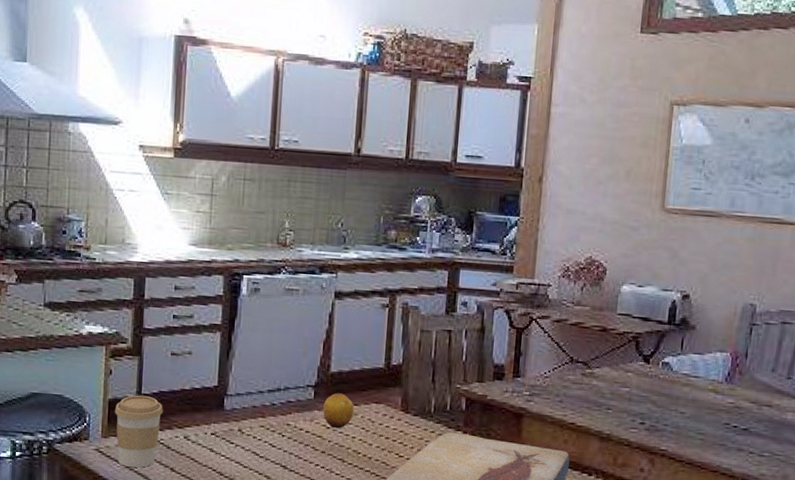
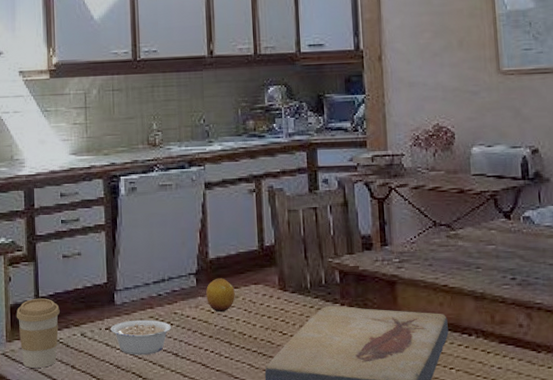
legume: none [216,427,283,465] -> present [110,319,172,356]

